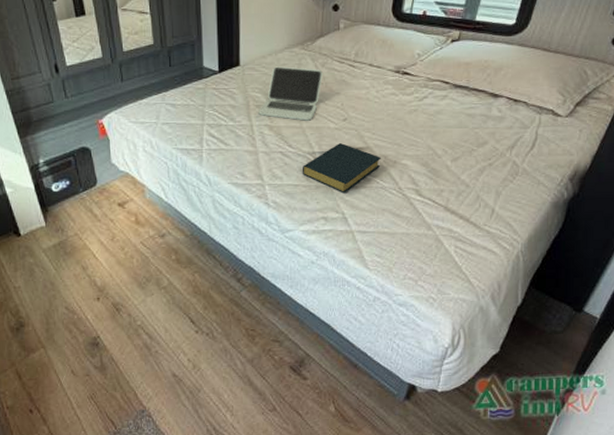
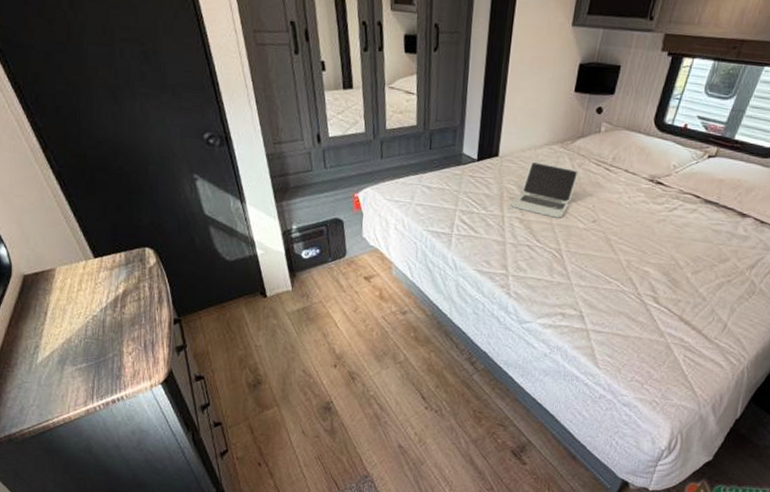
hardback book: present [302,143,381,194] -> none [546,244,624,293]

